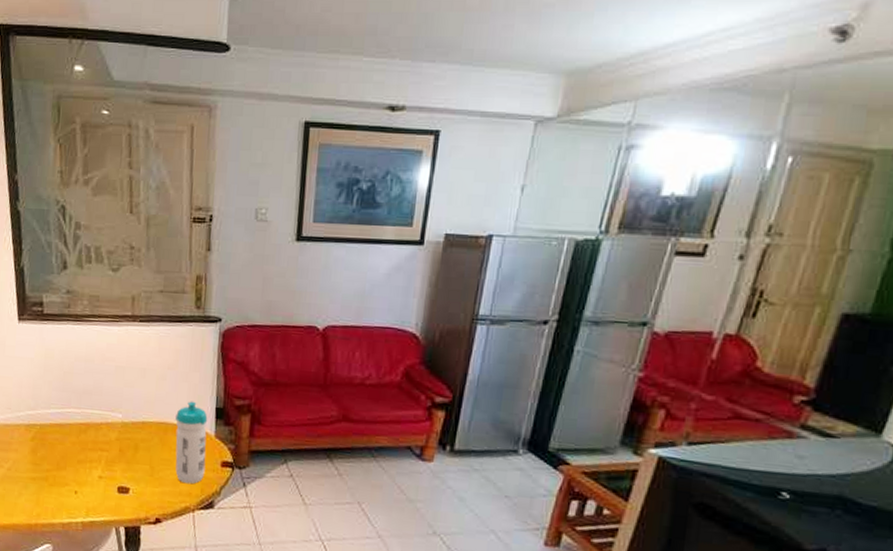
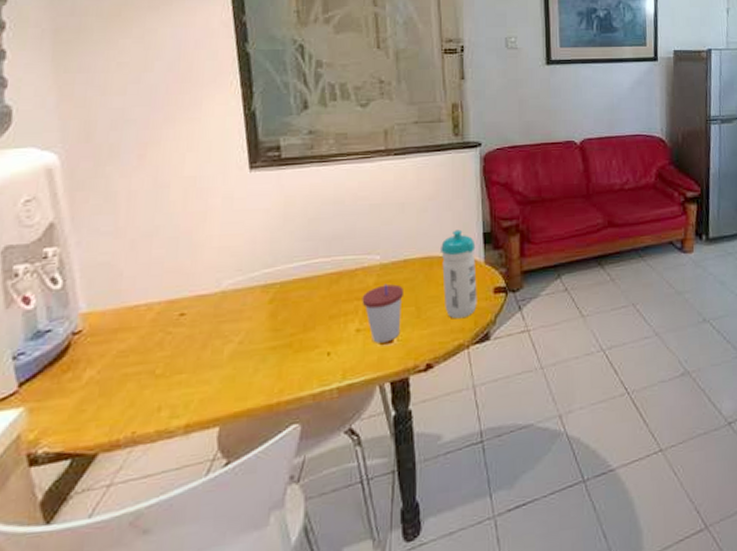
cup: none [104,440,140,492] -> present [362,283,403,343]

